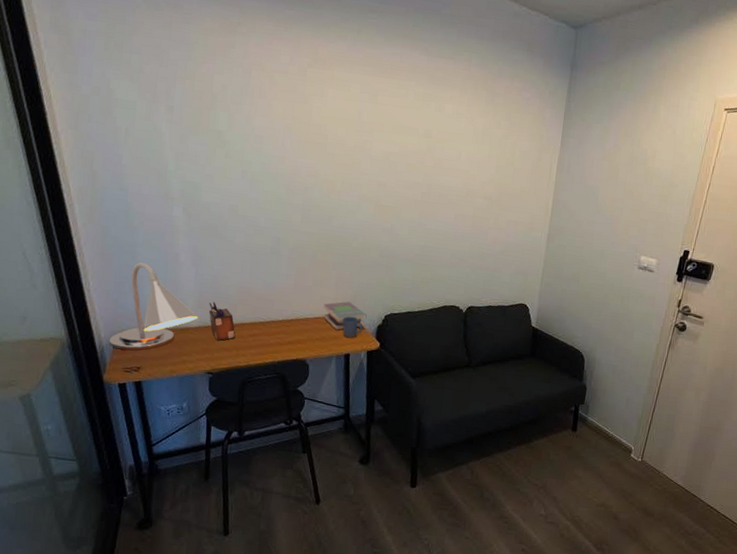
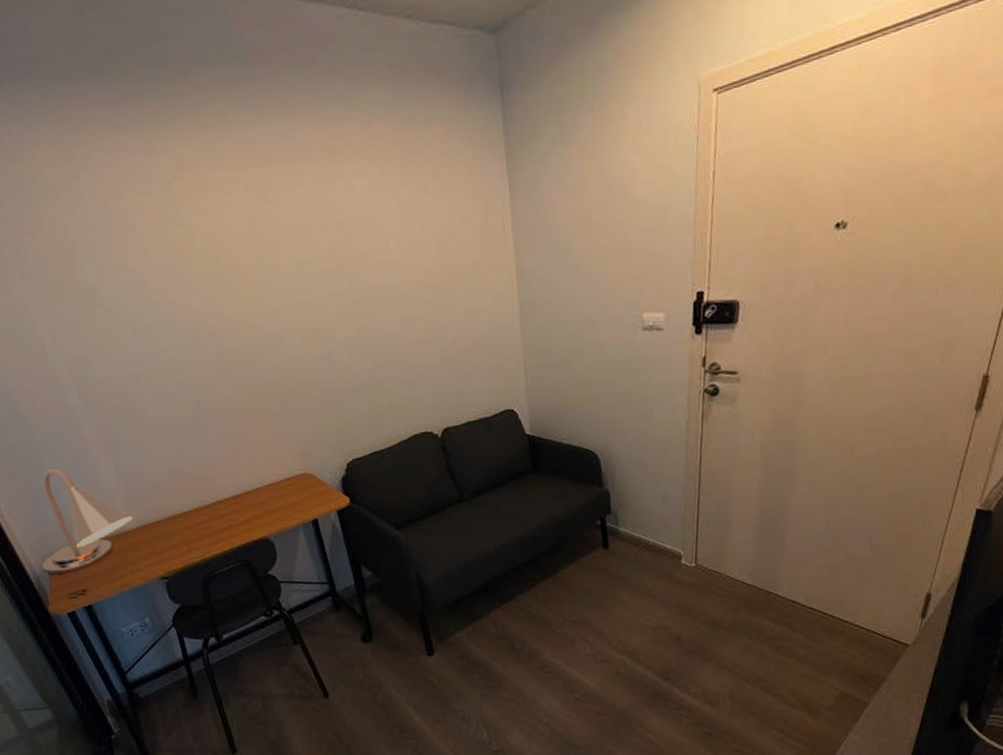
desk organizer: present [208,302,236,341] -> none [140,494,182,540]
books: present [322,301,367,330] -> none [271,457,326,495]
mug: present [342,316,363,338] -> none [298,473,326,501]

